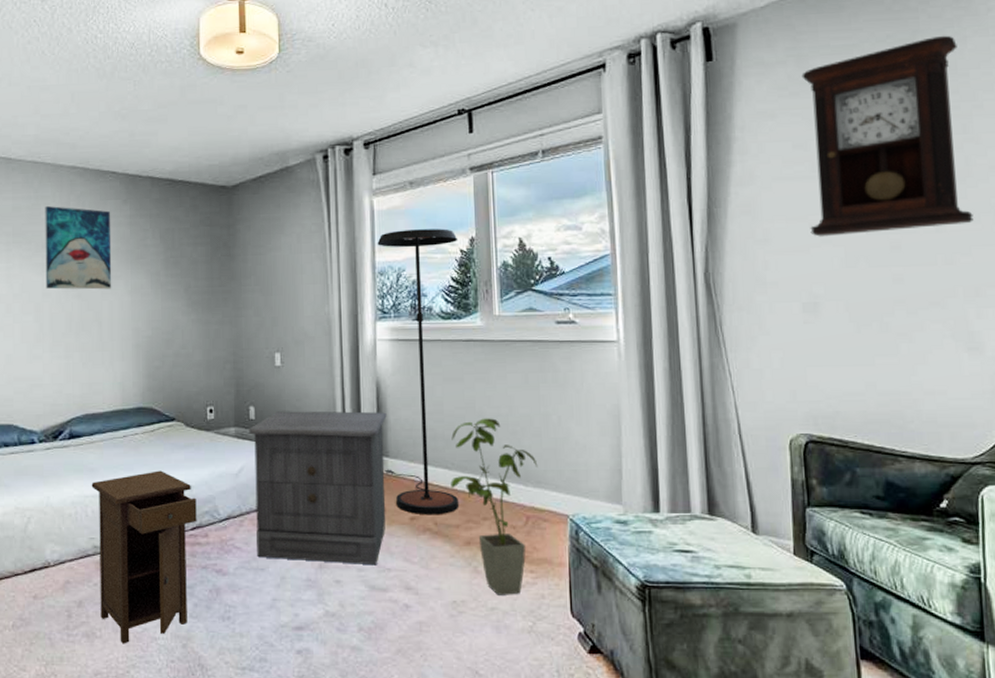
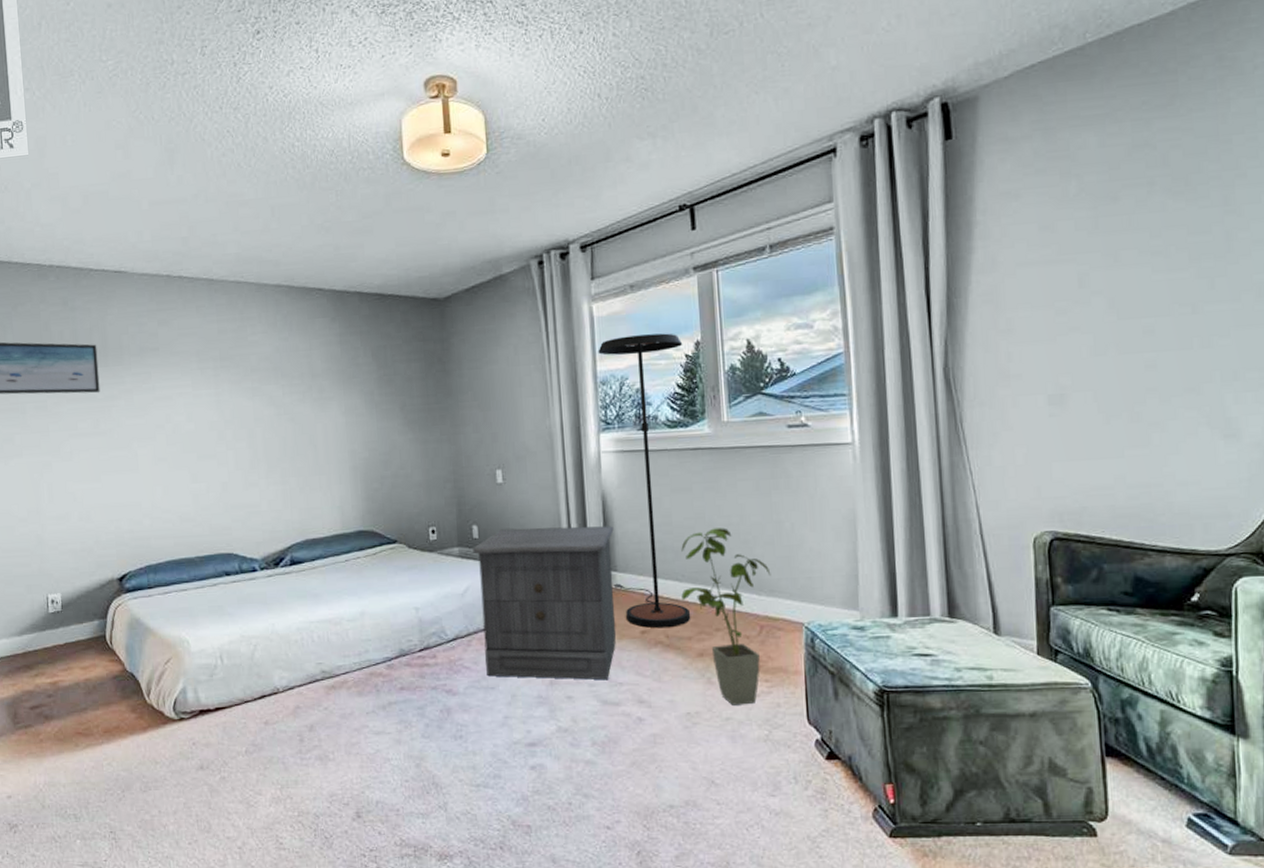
wall art: present [45,206,112,290] -> none [251,327,325,414]
nightstand: present [91,470,197,644] -> none [315,593,424,766]
pendulum clock: present [801,35,974,237] -> none [1048,98,1233,324]

